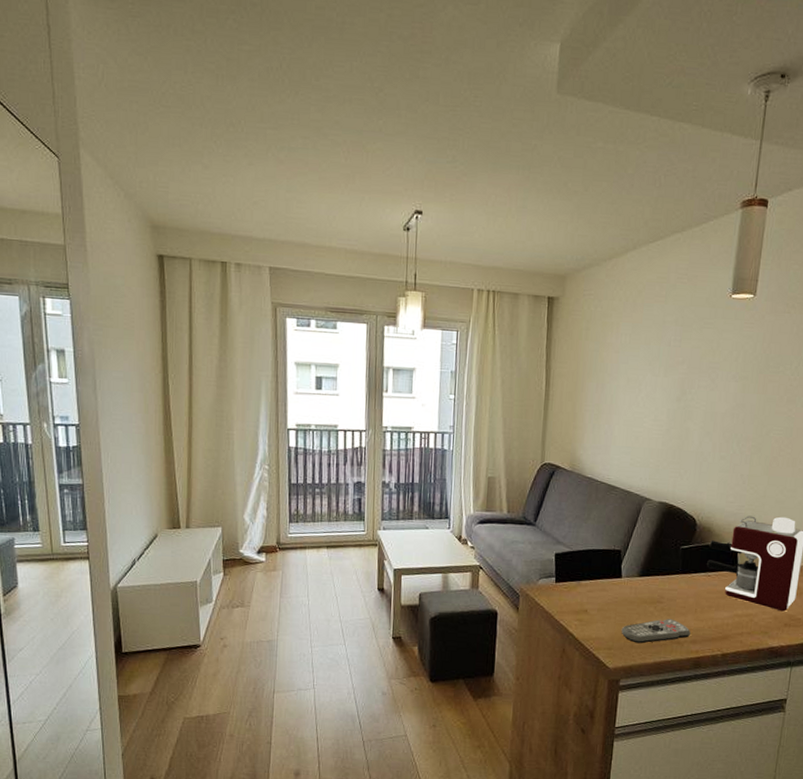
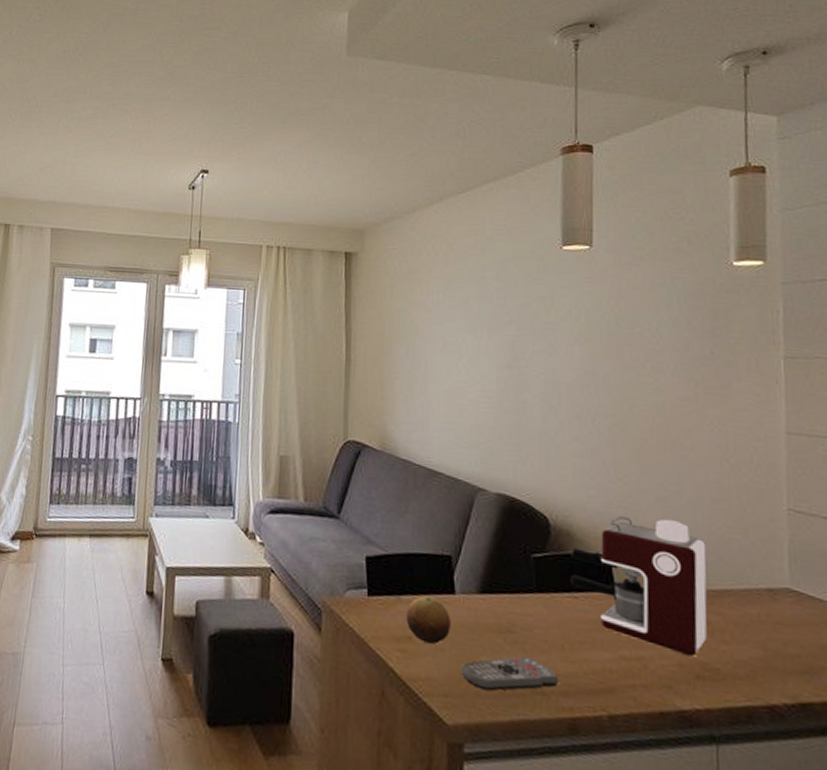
fruit: none [583,581,617,614] -> present [406,596,451,644]

